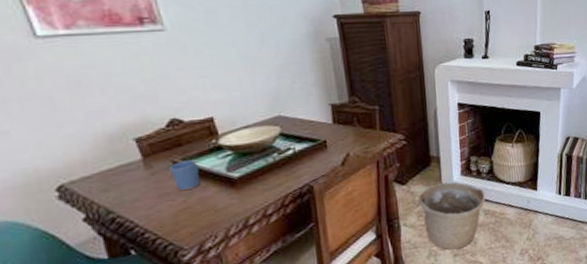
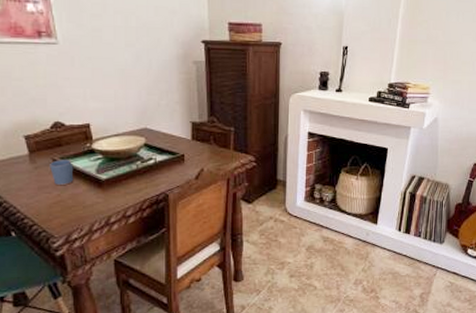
basket: present [418,182,486,250] -> none [261,206,326,271]

